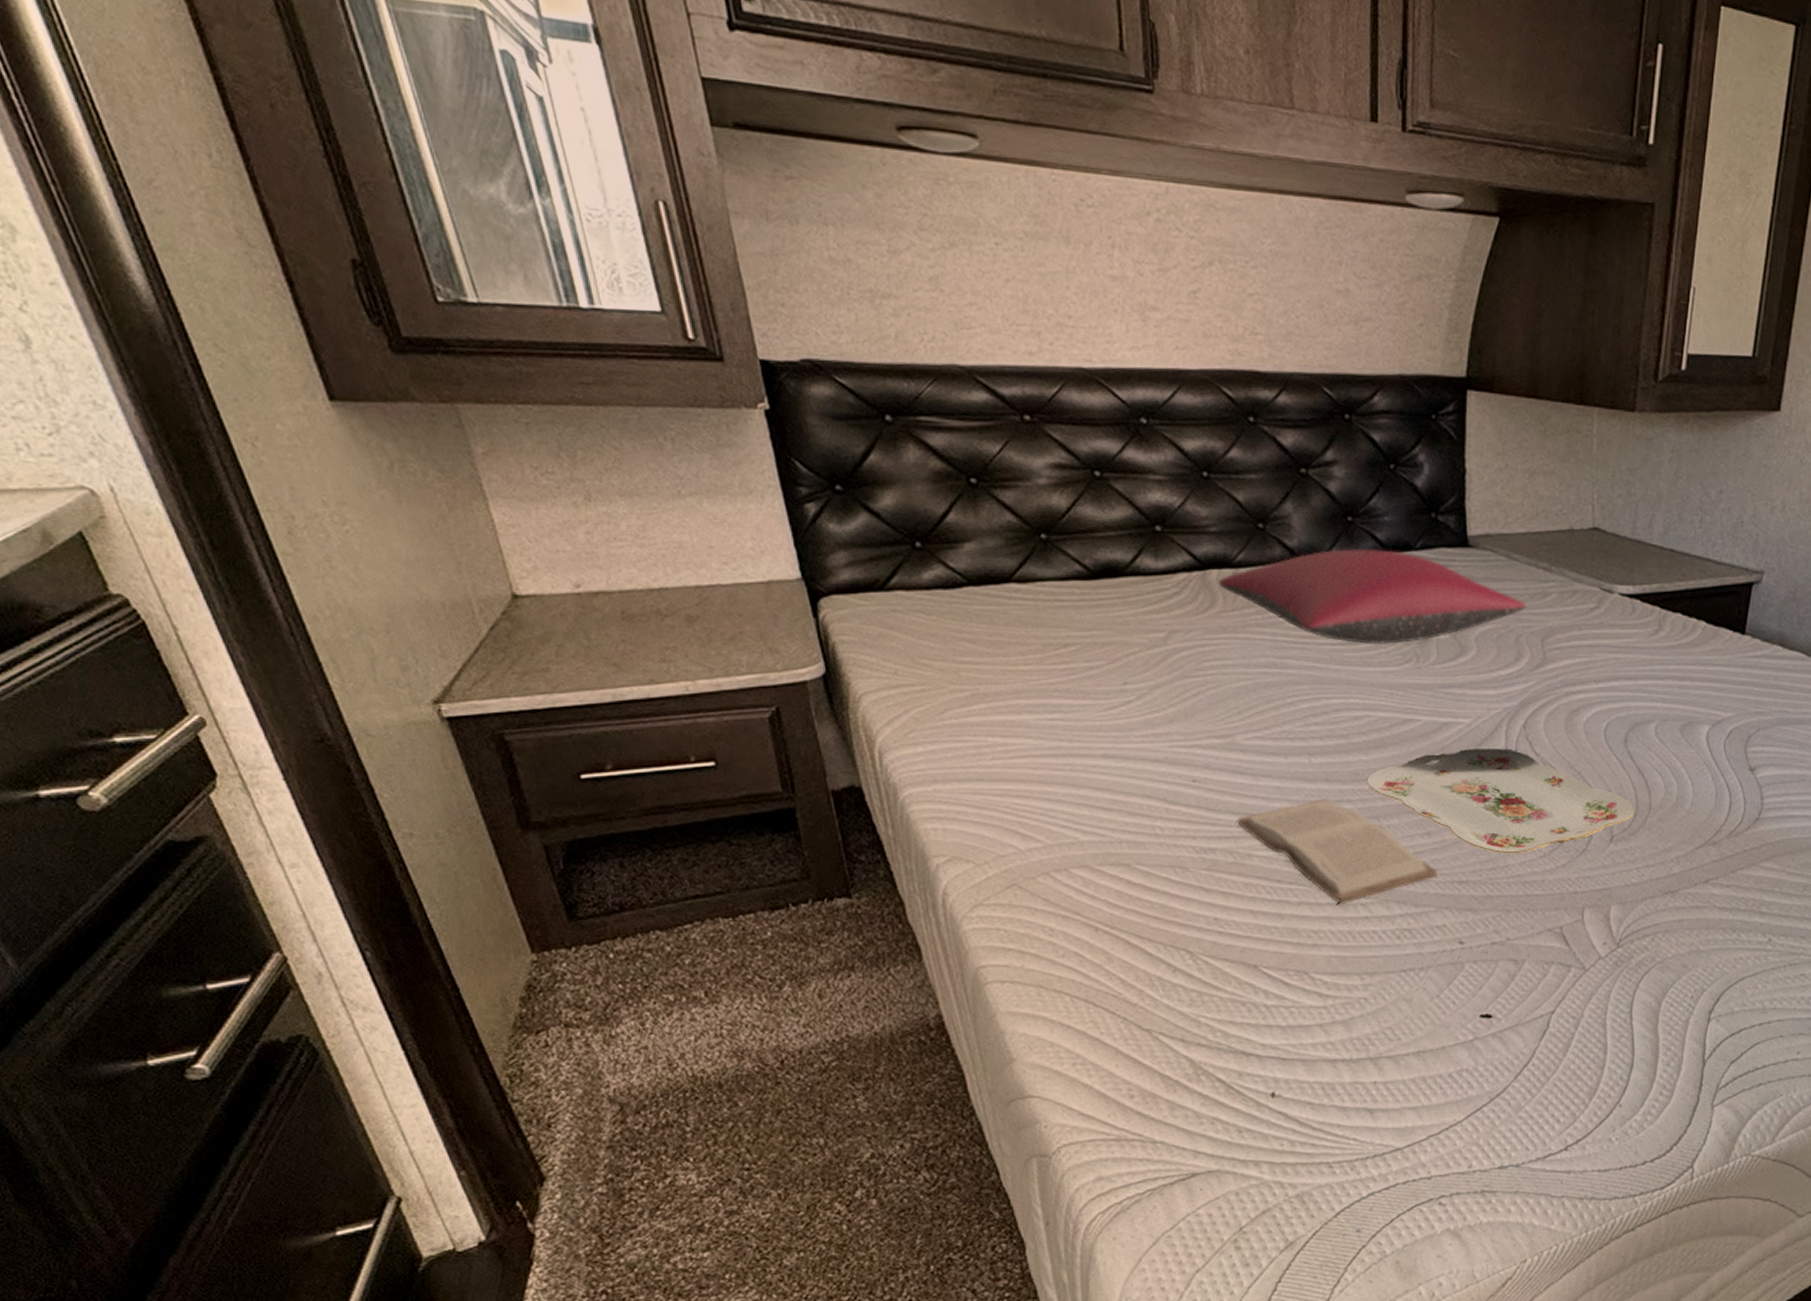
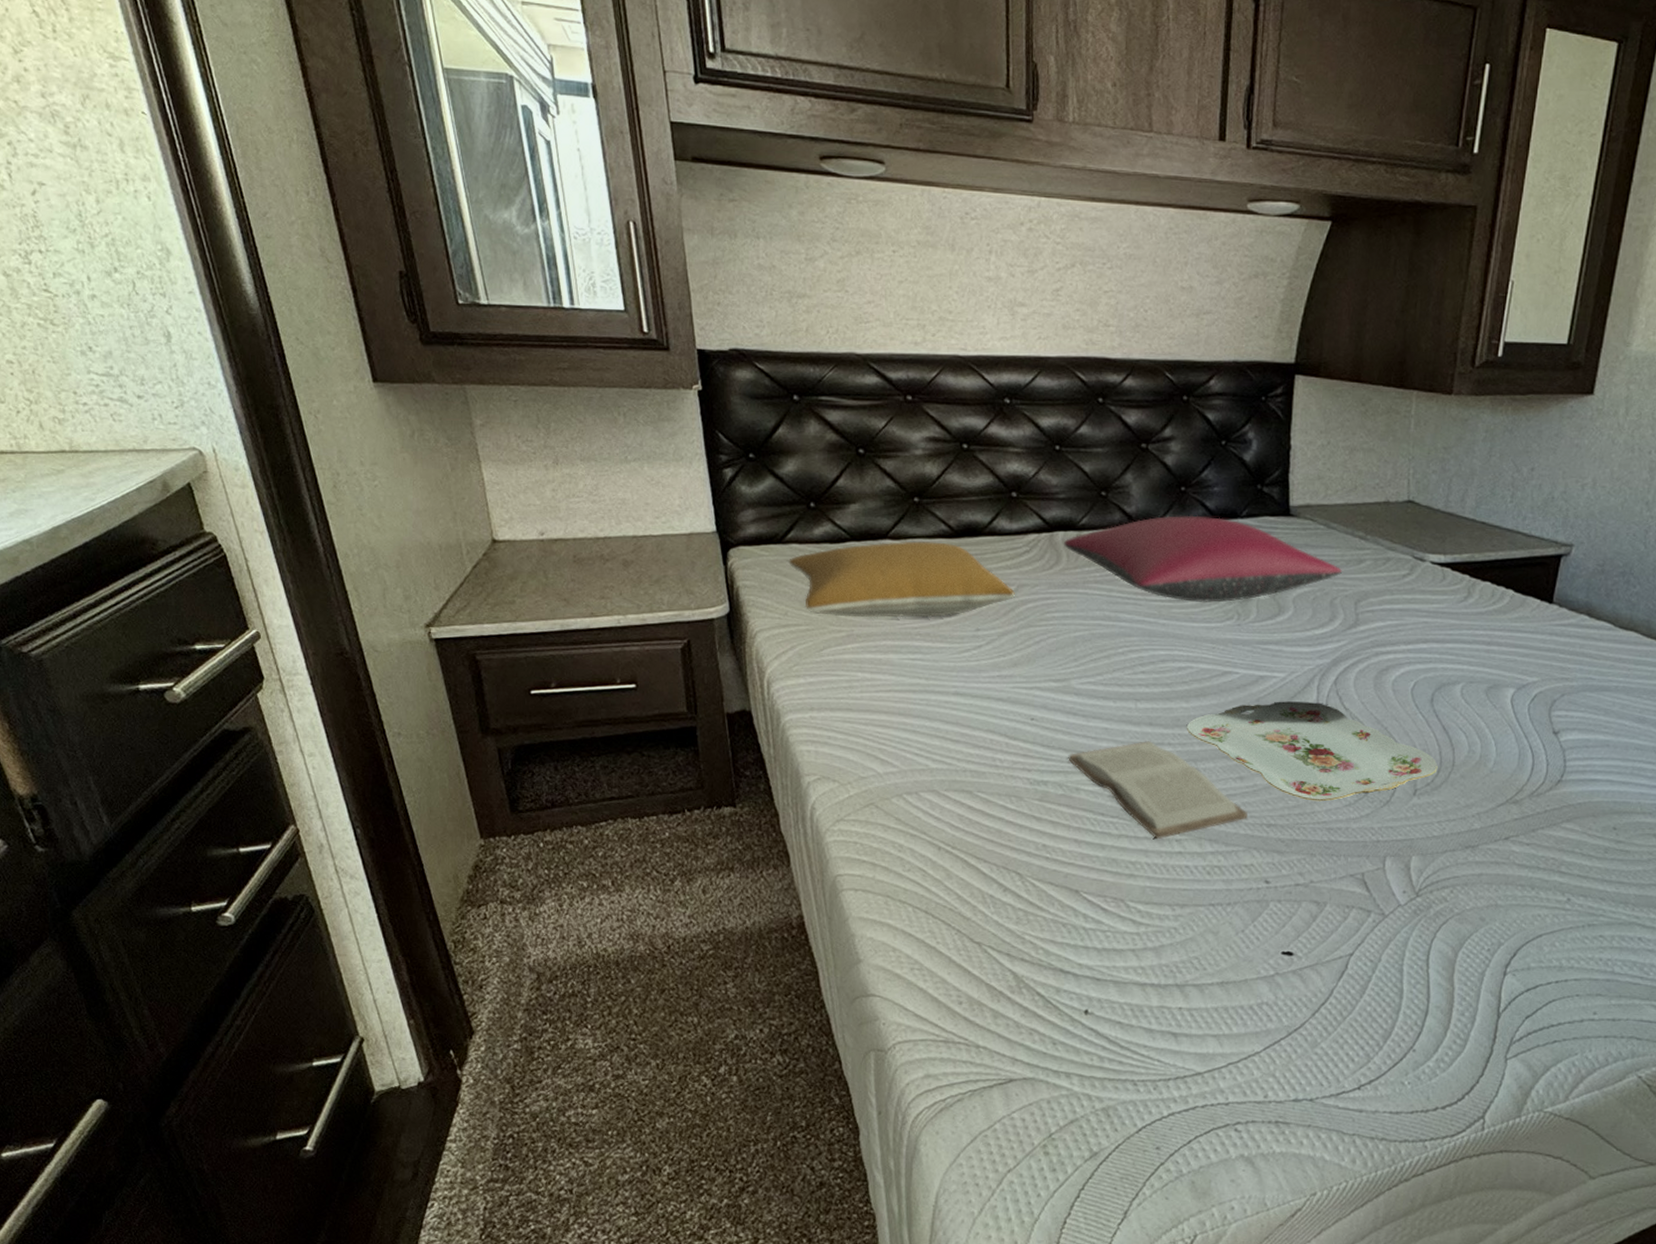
pillow: none [894,584,1166,674] -> present [788,541,1015,618]

